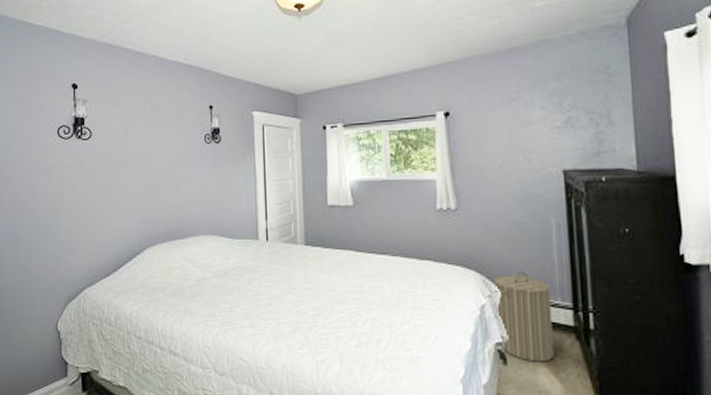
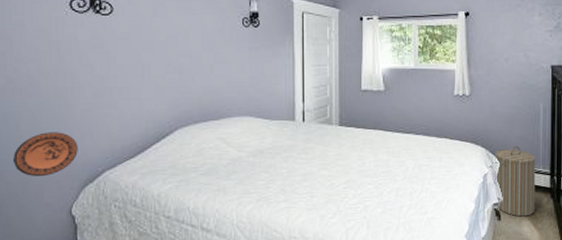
decorative plate: none [13,250,63,293] -> present [13,132,78,177]

